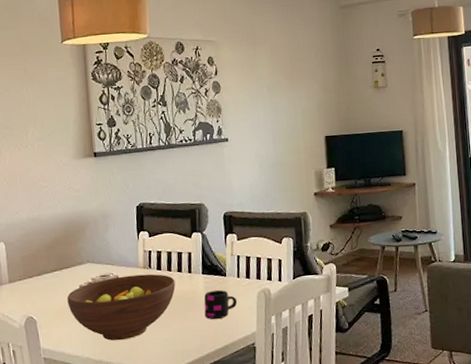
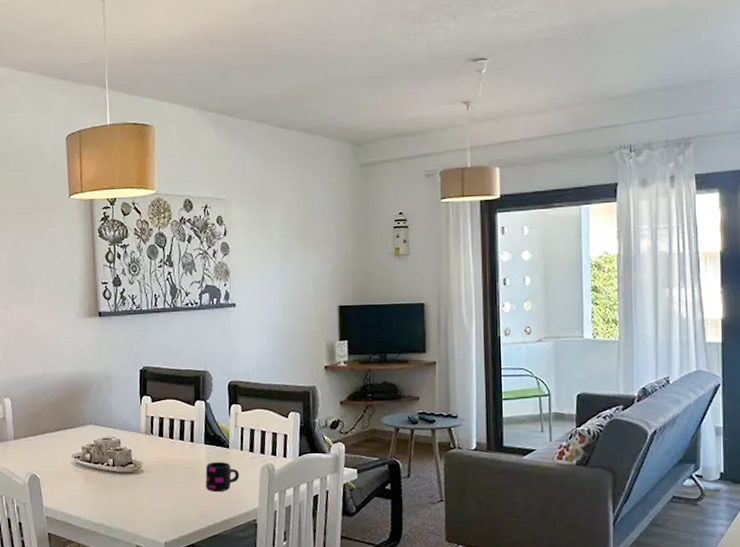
fruit bowl: present [67,273,176,341] -> none [70,440,177,506]

